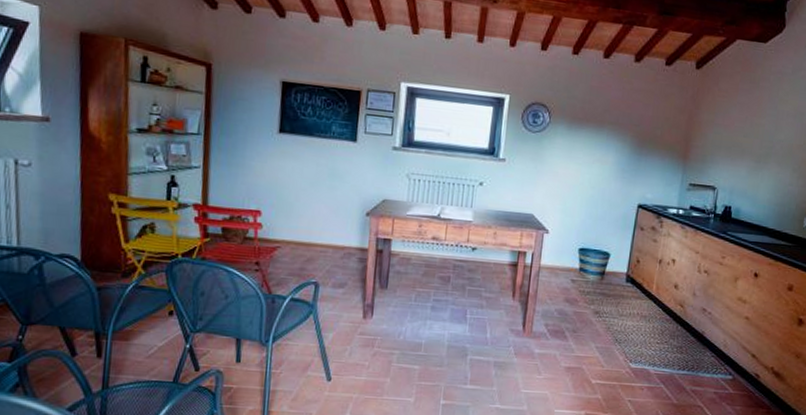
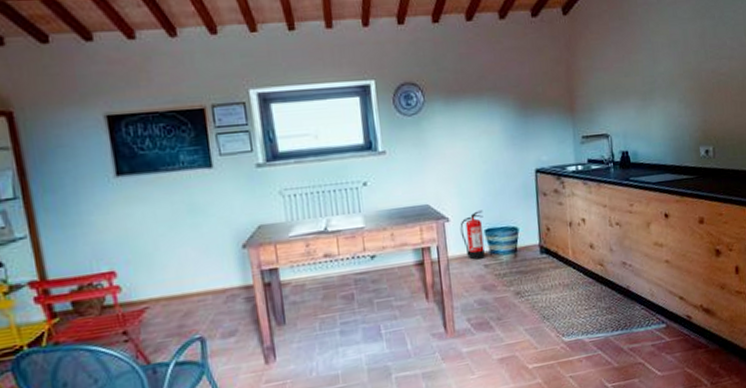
fire extinguisher: none [556,229,581,274] -> present [460,210,485,260]

